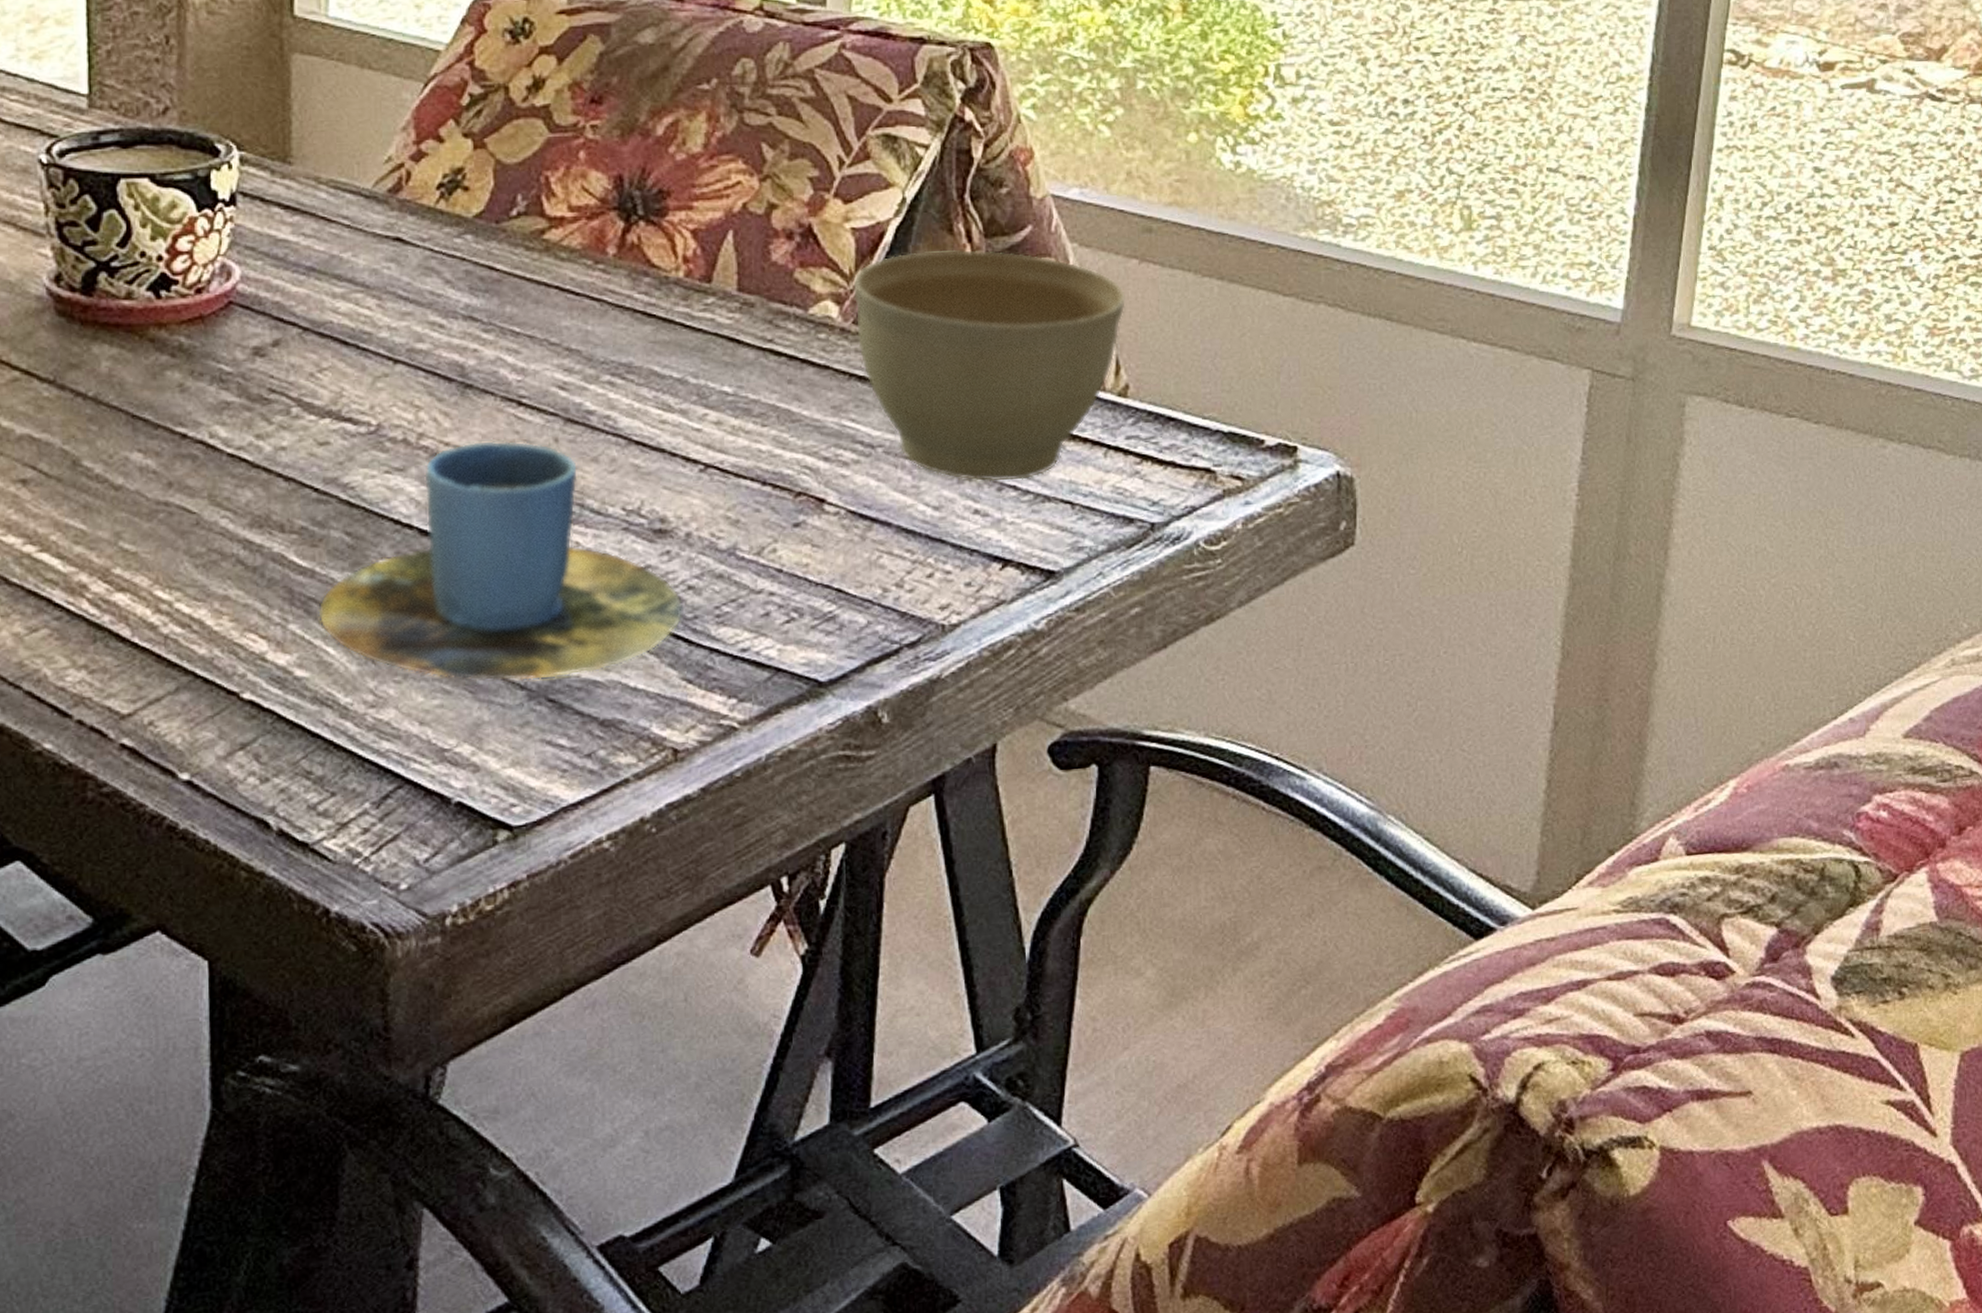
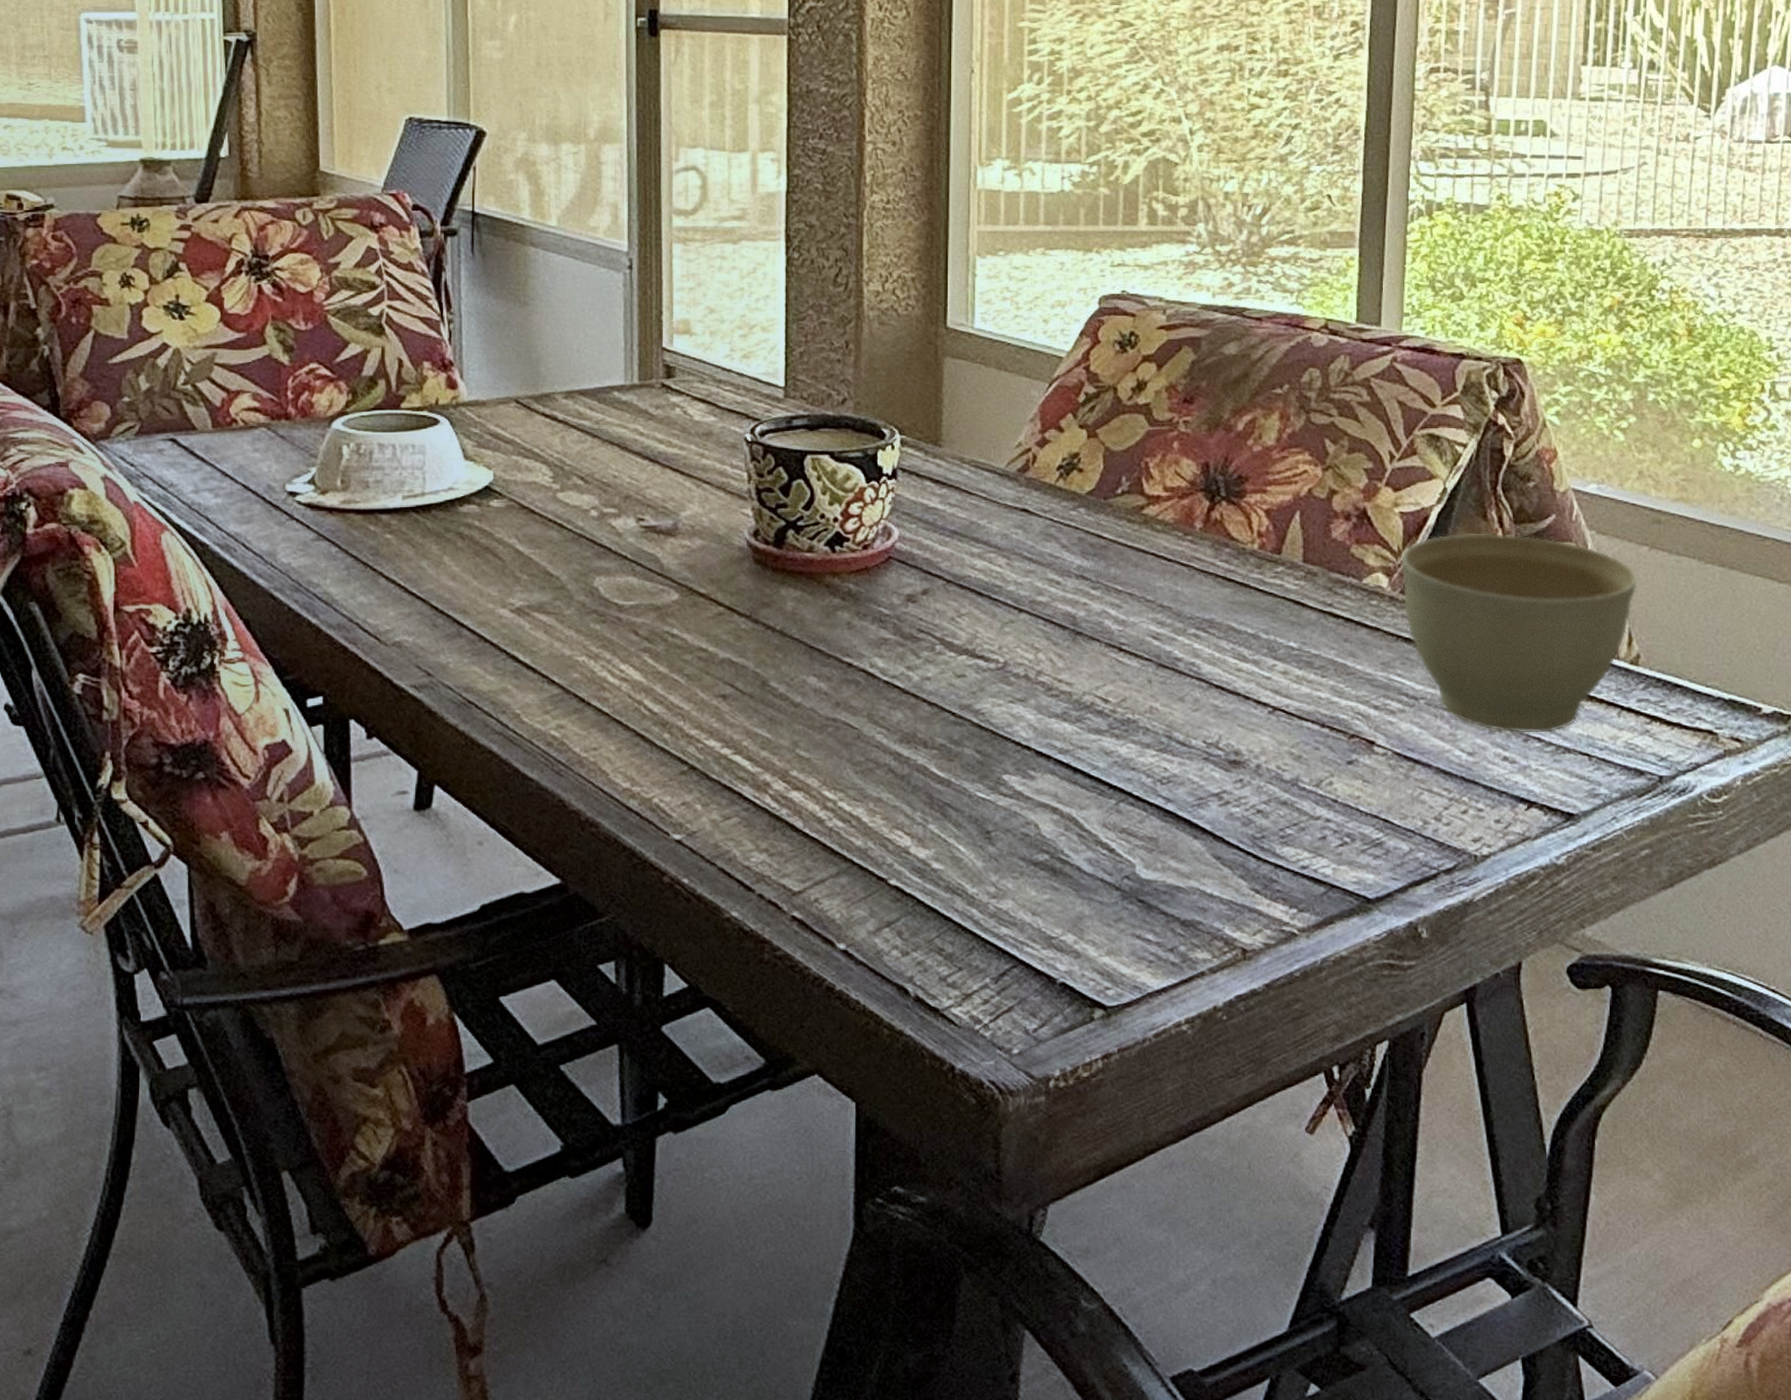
cup: present [318,440,684,682] -> none [952,680,1253,883]

